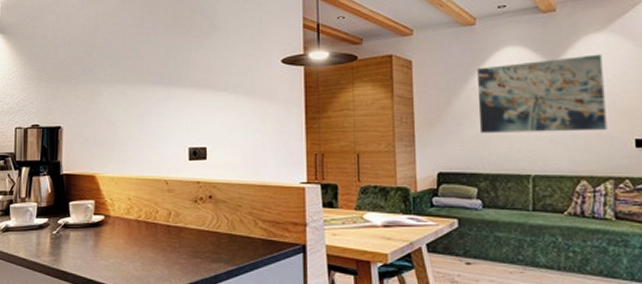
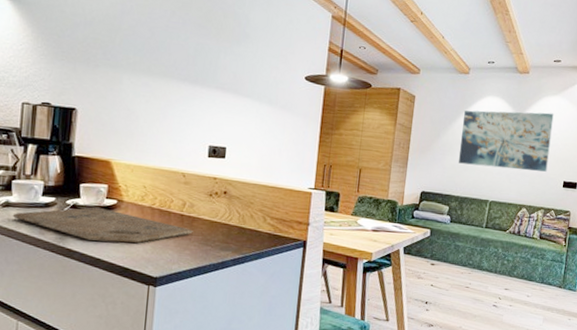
cutting board: none [11,224,181,261] -> present [12,207,193,244]

